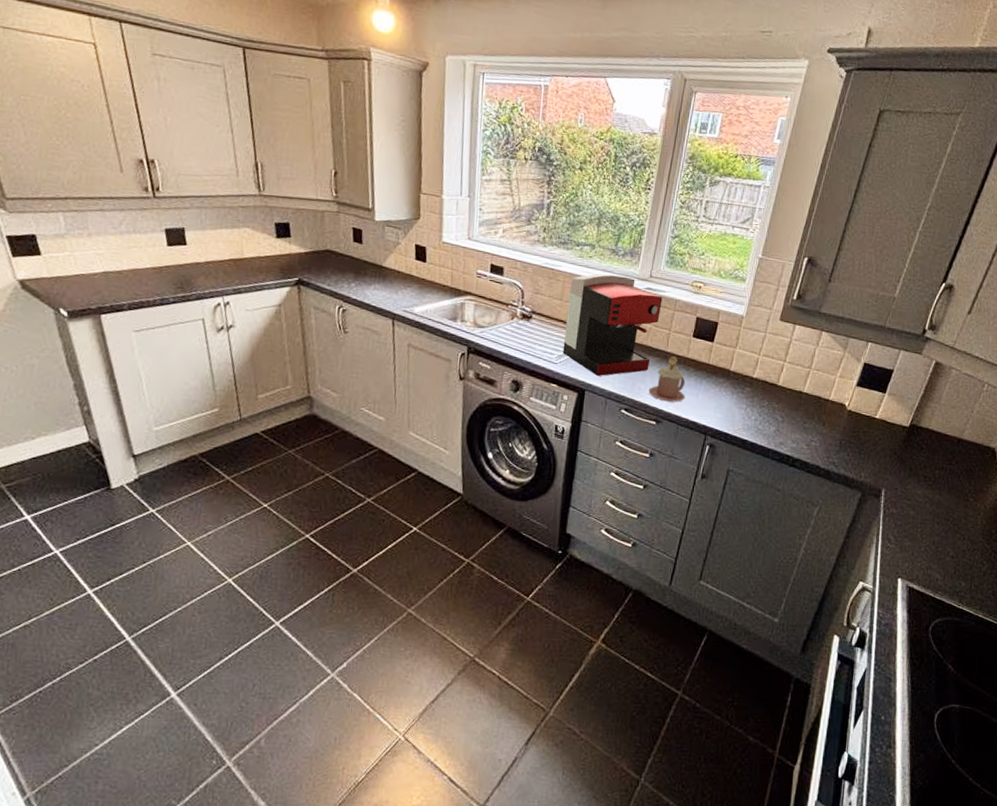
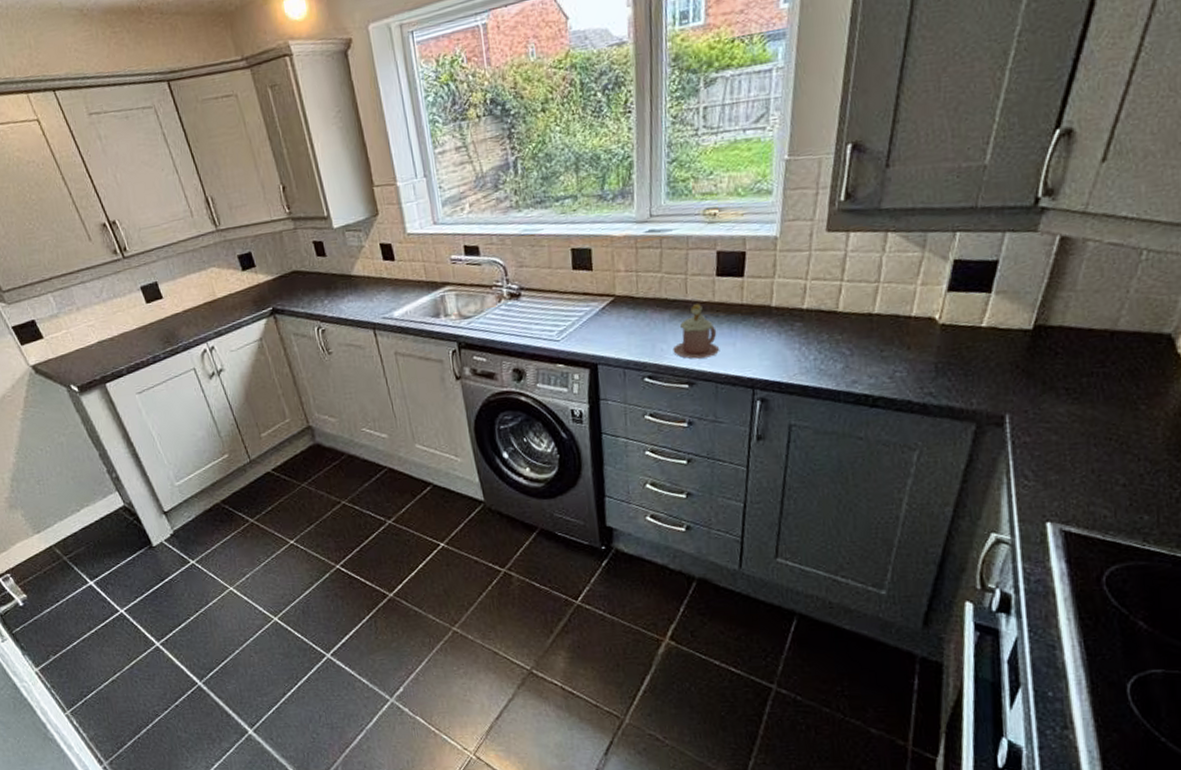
coffee maker: present [562,274,663,376] -> none [556,223,671,345]

